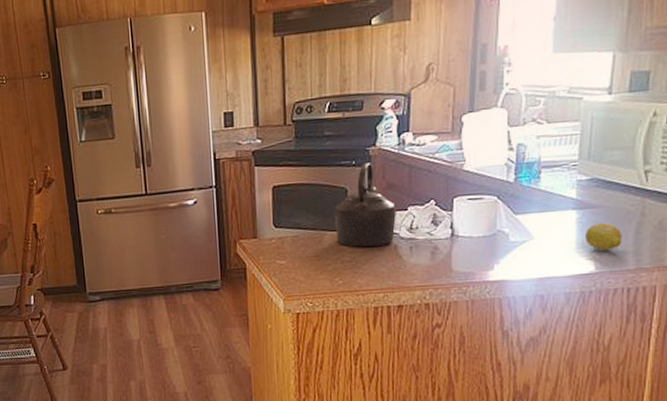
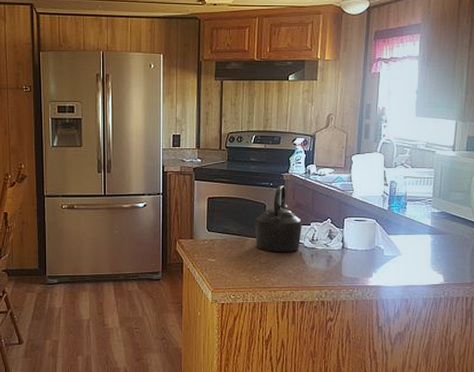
fruit: present [586,222,623,251] -> none [437,245,463,267]

